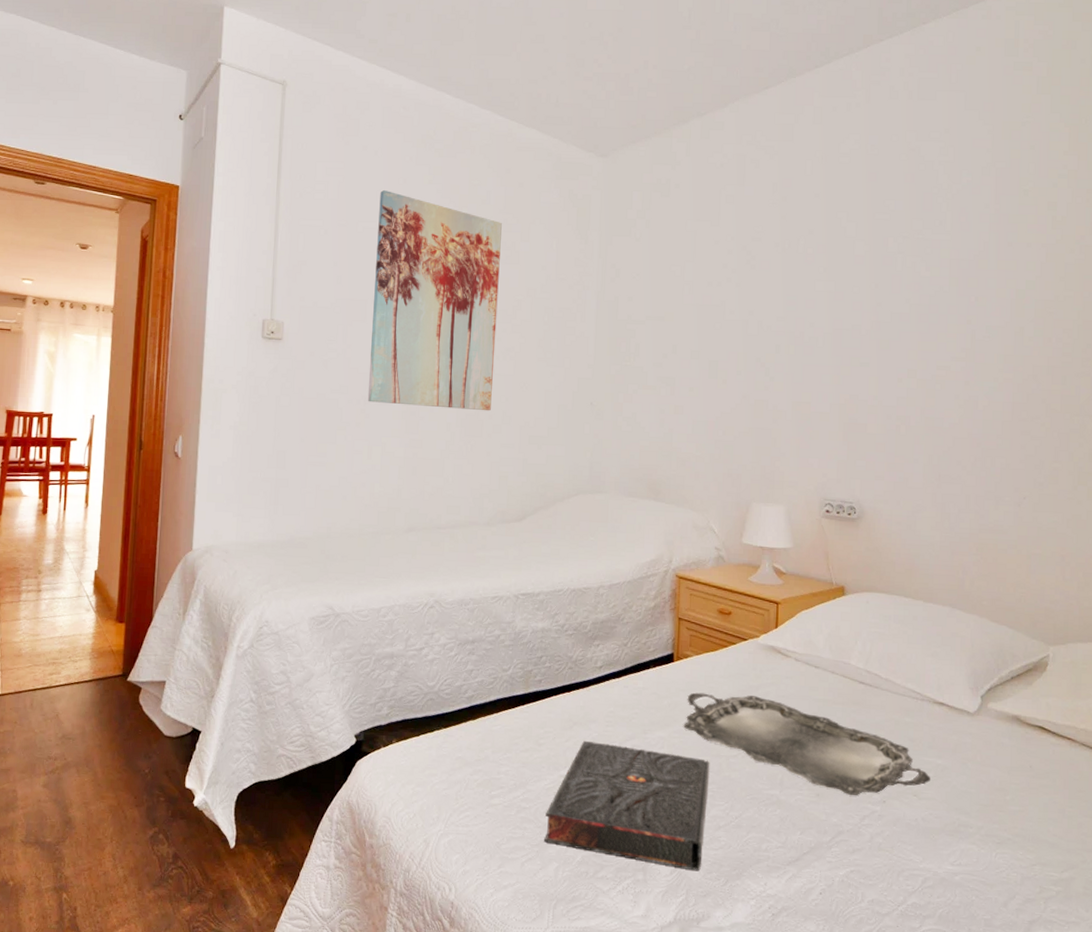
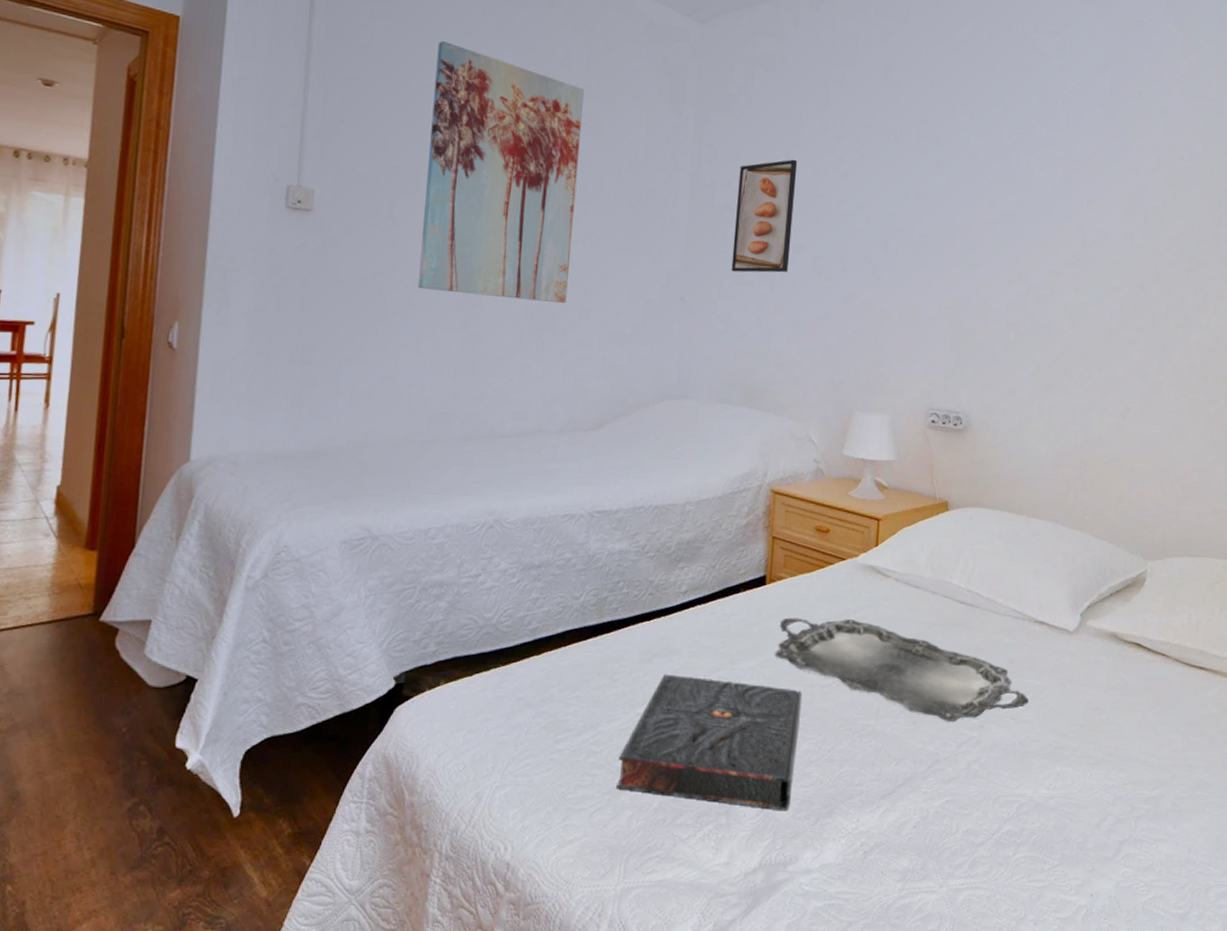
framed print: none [635,274,693,378] -> present [731,159,798,273]

